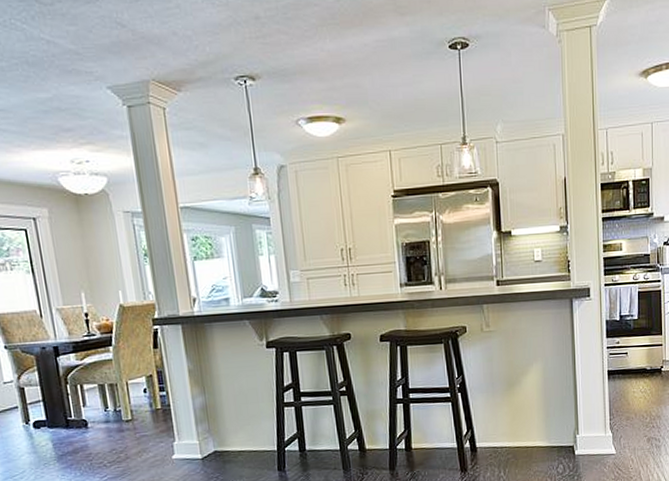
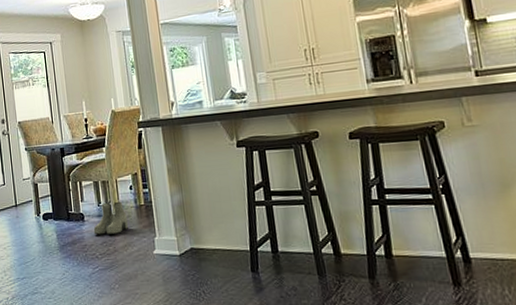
boots: none [99,405,142,442] -> present [93,201,128,235]

